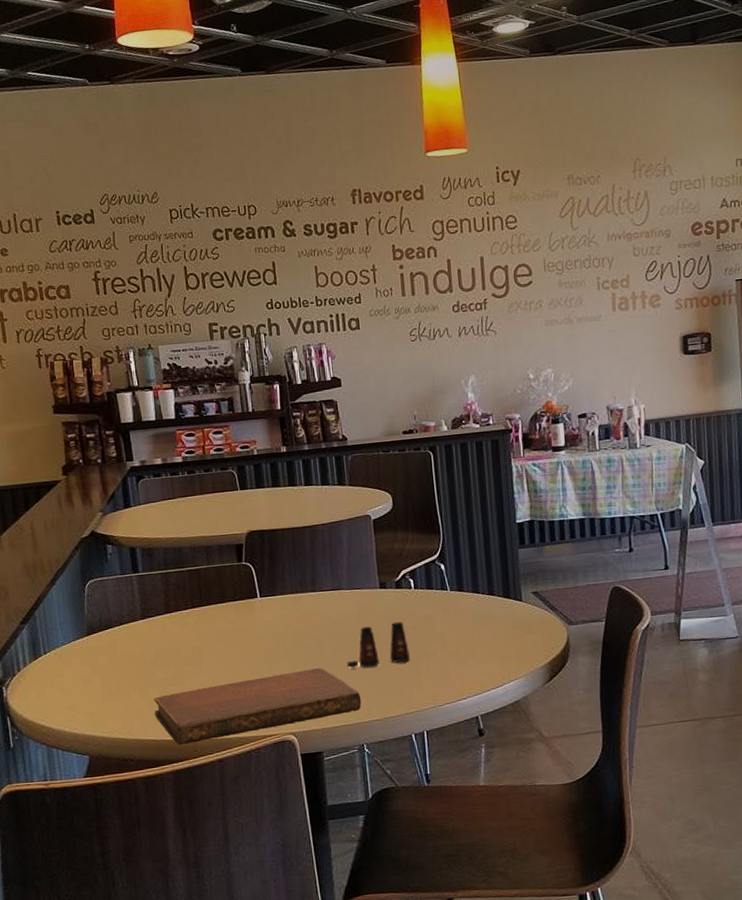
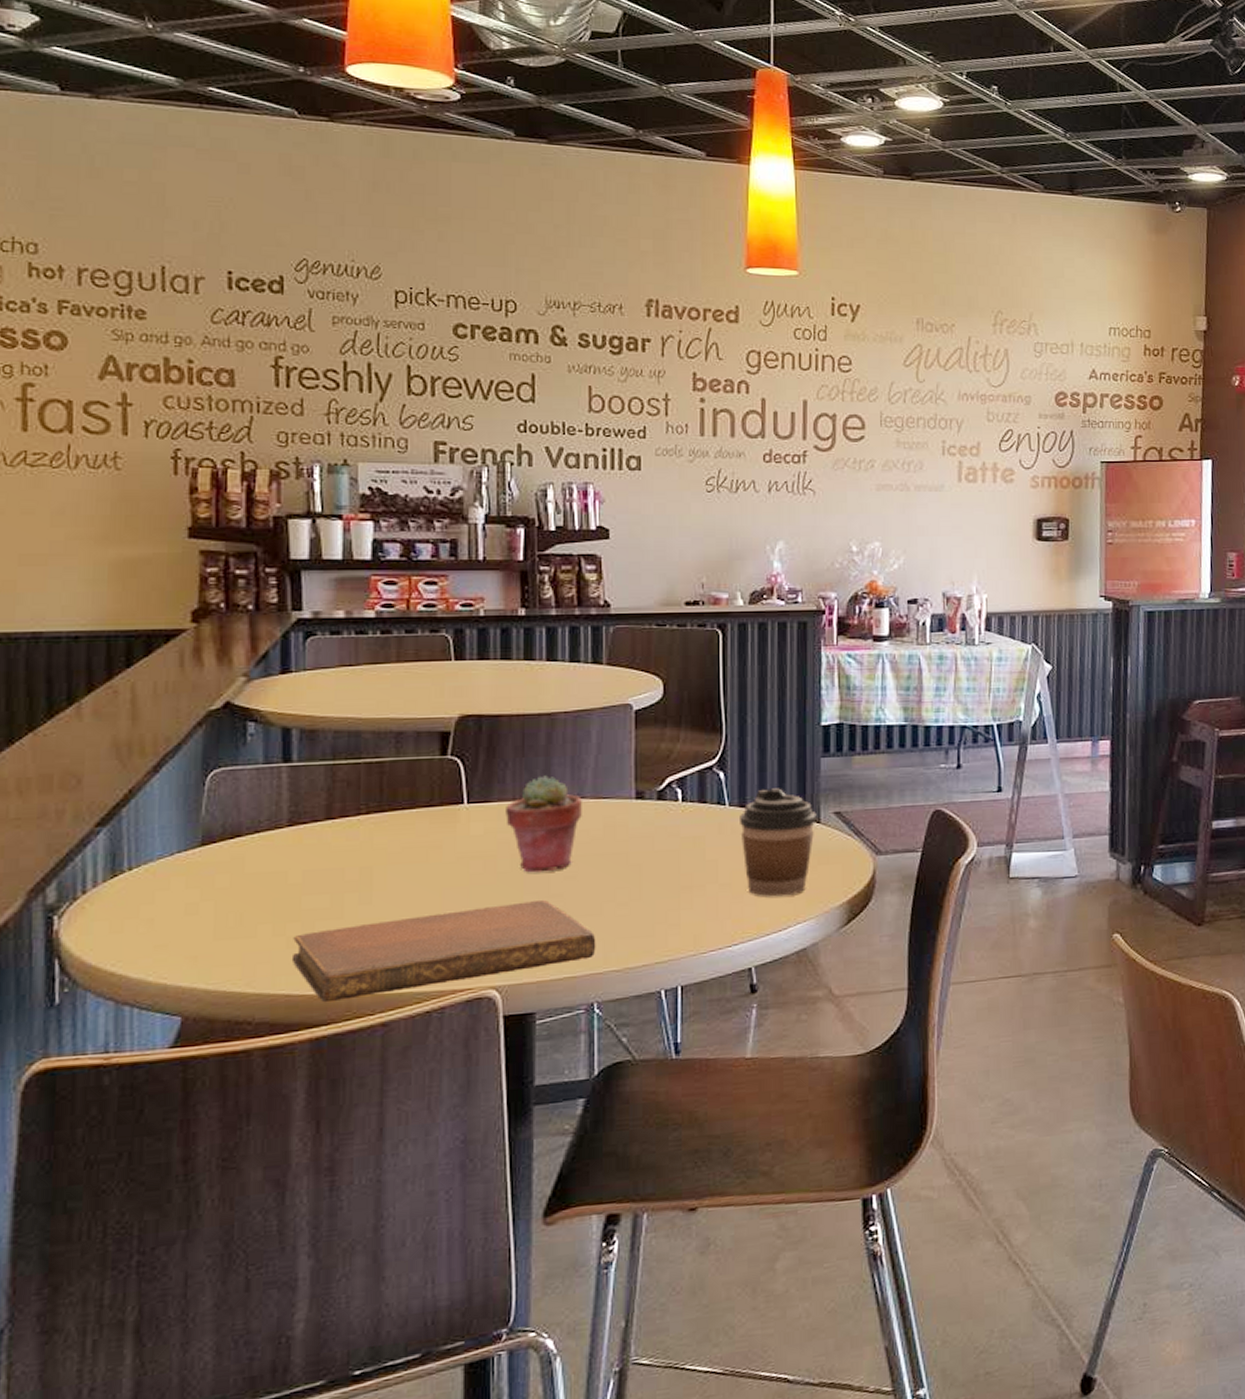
potted succulent: none [287,573,342,648] -> present [506,775,582,873]
salt shaker: present [346,621,410,668] -> none [580,842,668,901]
coffee cup: none [459,575,519,661] -> present [740,788,817,897]

